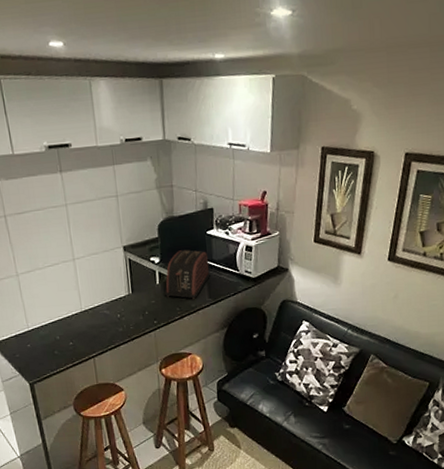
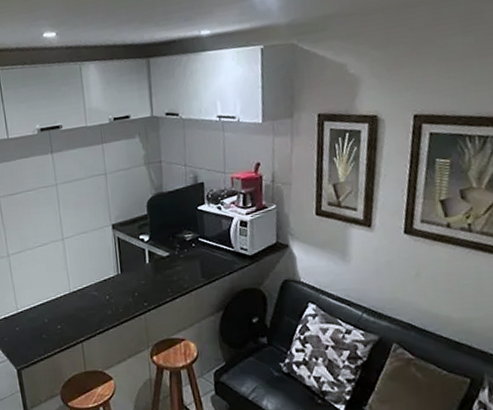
toaster: present [165,250,210,299] -> none [155,226,203,279]

